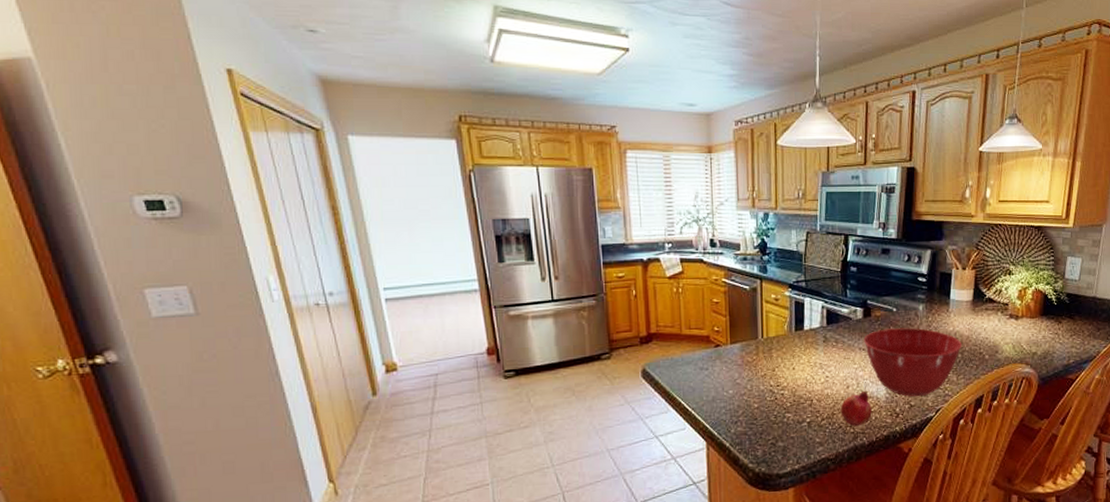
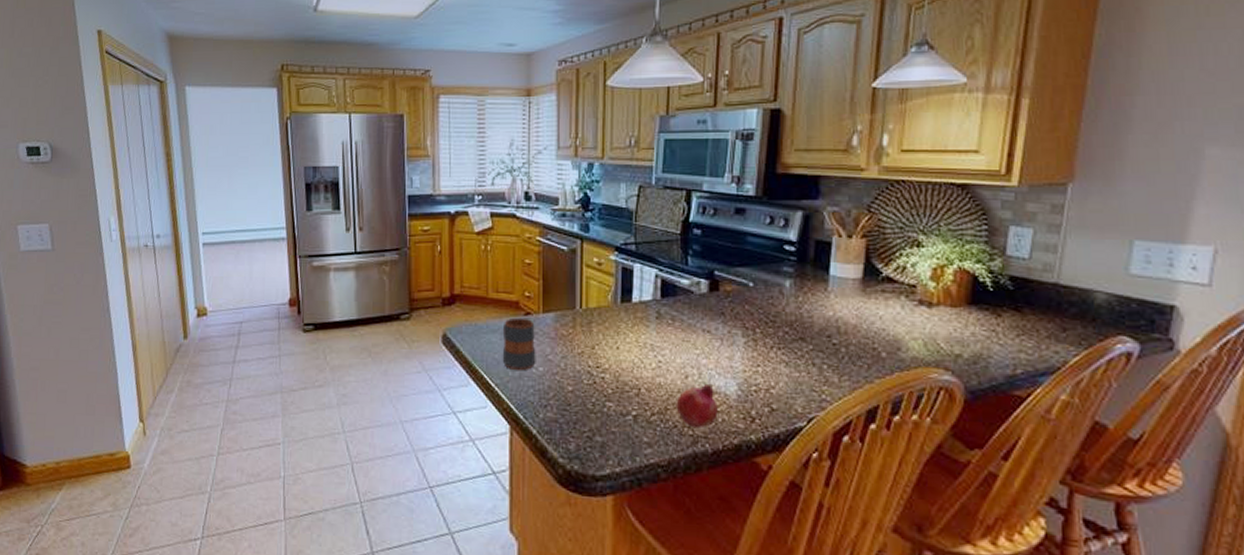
mug: none [696,349,727,396] -> present [502,317,536,371]
mixing bowl: present [863,328,962,397] -> none [708,307,846,399]

